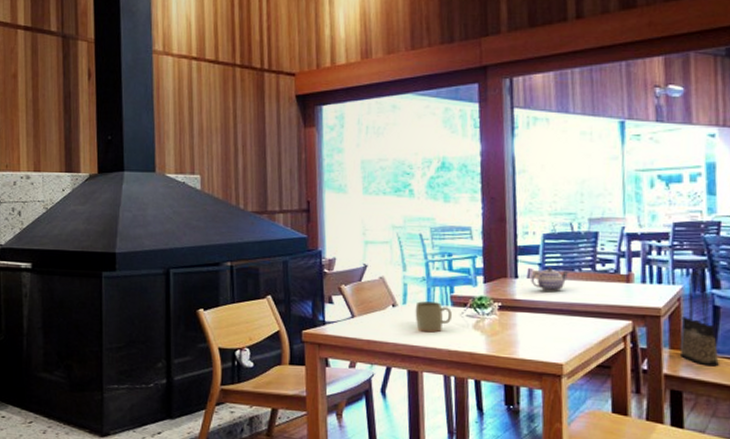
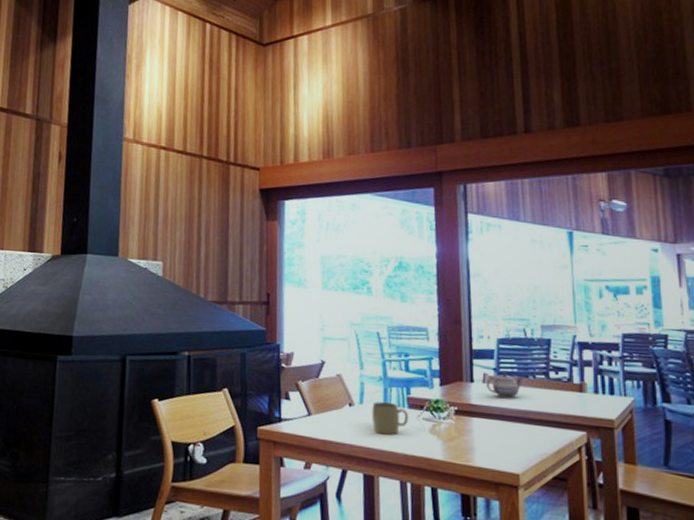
tote bag: present [681,272,719,367] -> none [634,384,673,484]

